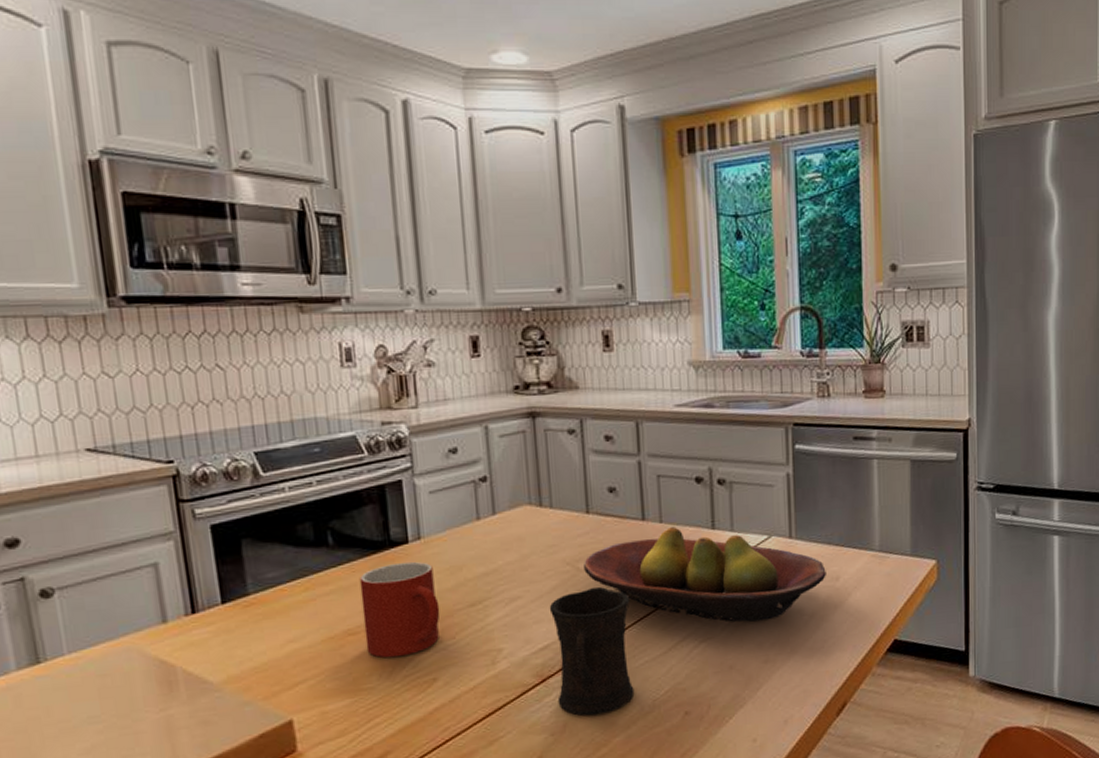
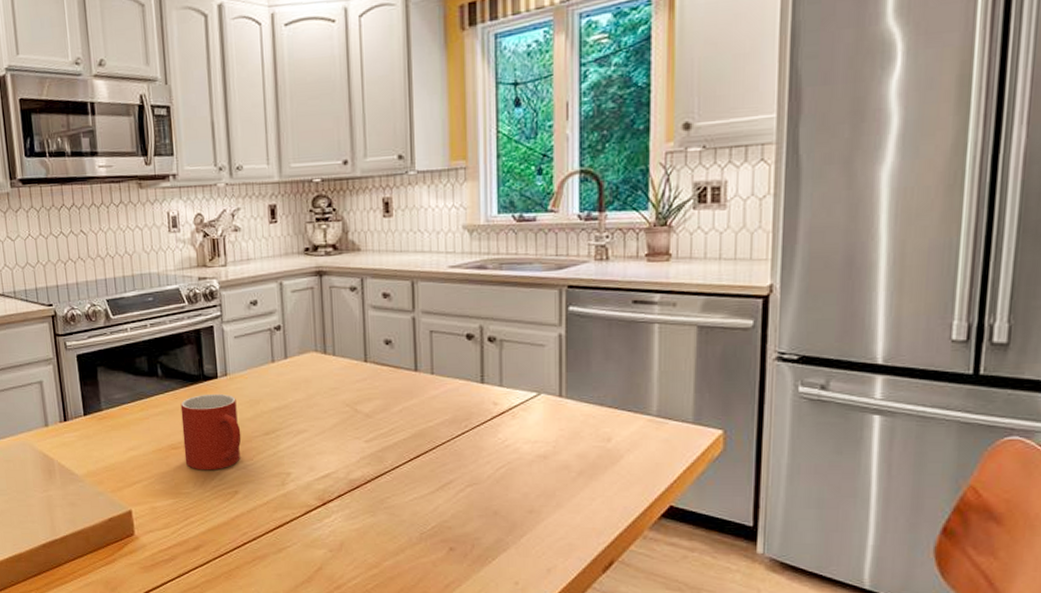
mug: present [549,586,635,716] -> none [330,427,404,540]
fruit bowl: present [584,527,826,623] -> none [361,379,597,473]

